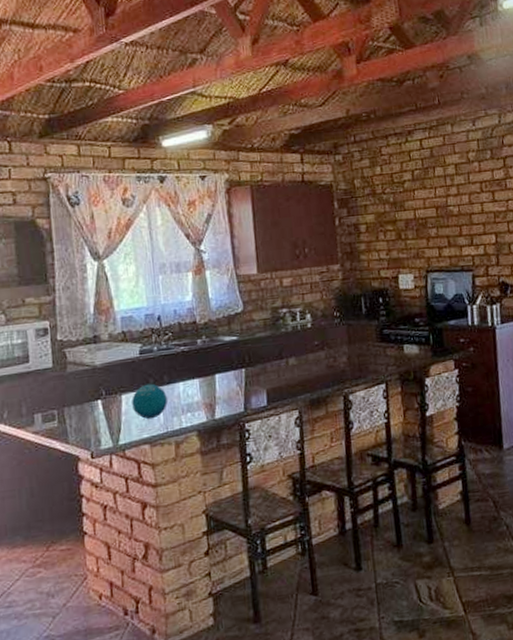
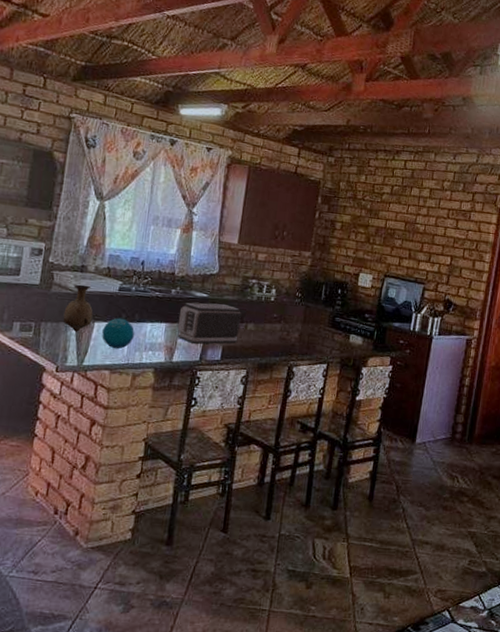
vase: none [85,356,119,410] -> present [63,284,93,332]
toaster: none [210,343,281,394] -> present [177,302,241,344]

